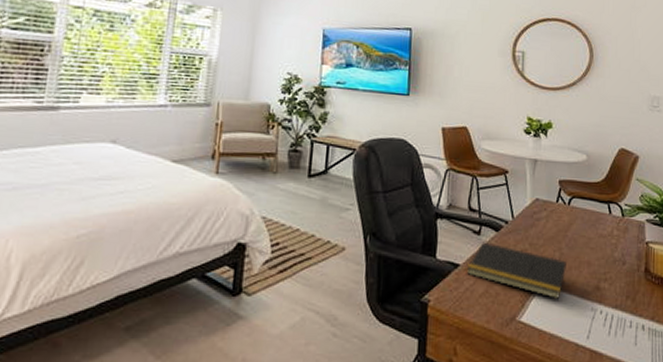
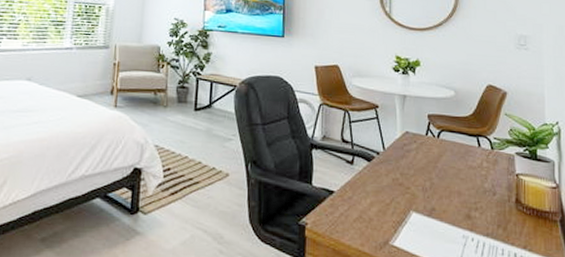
notepad: present [466,242,566,299] -> none [340,171,437,225]

